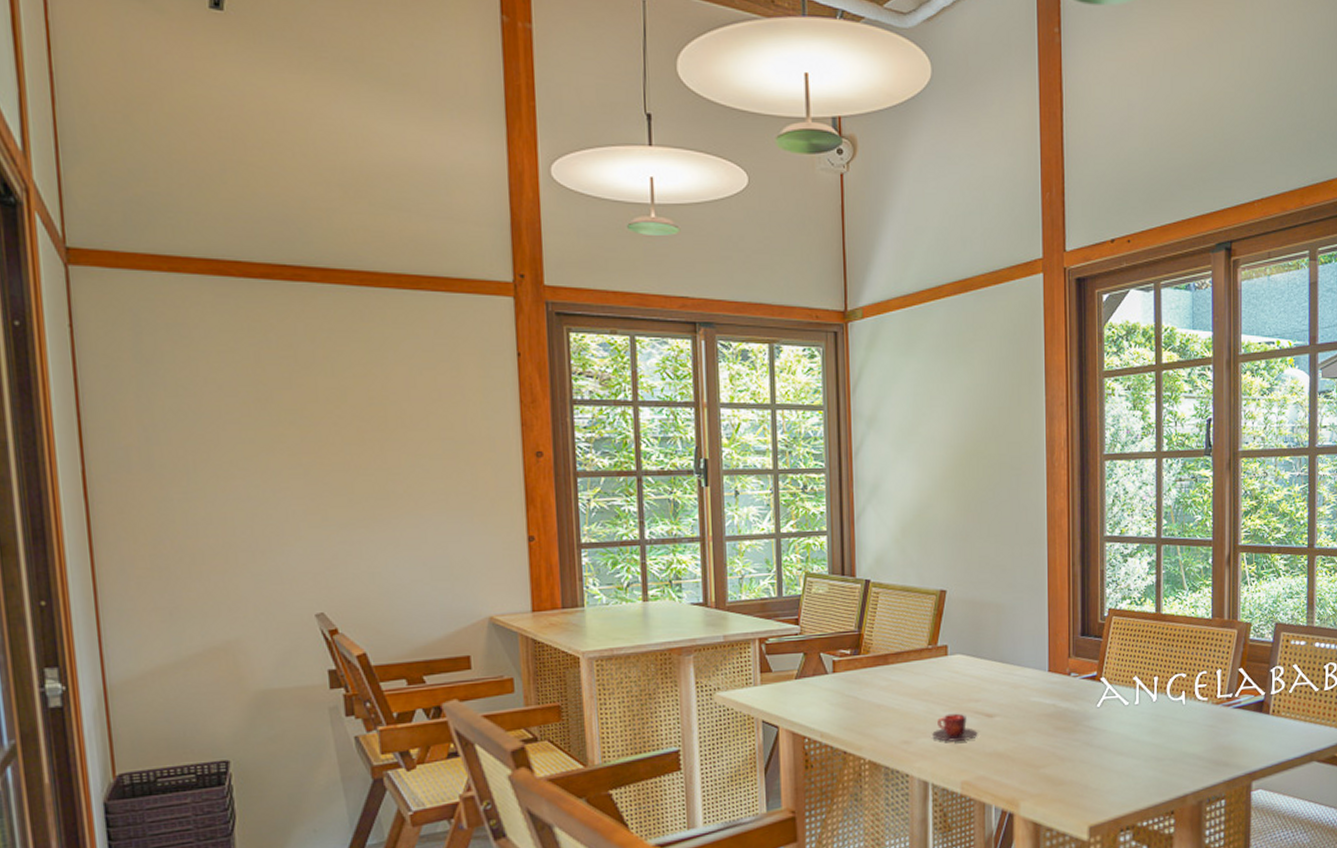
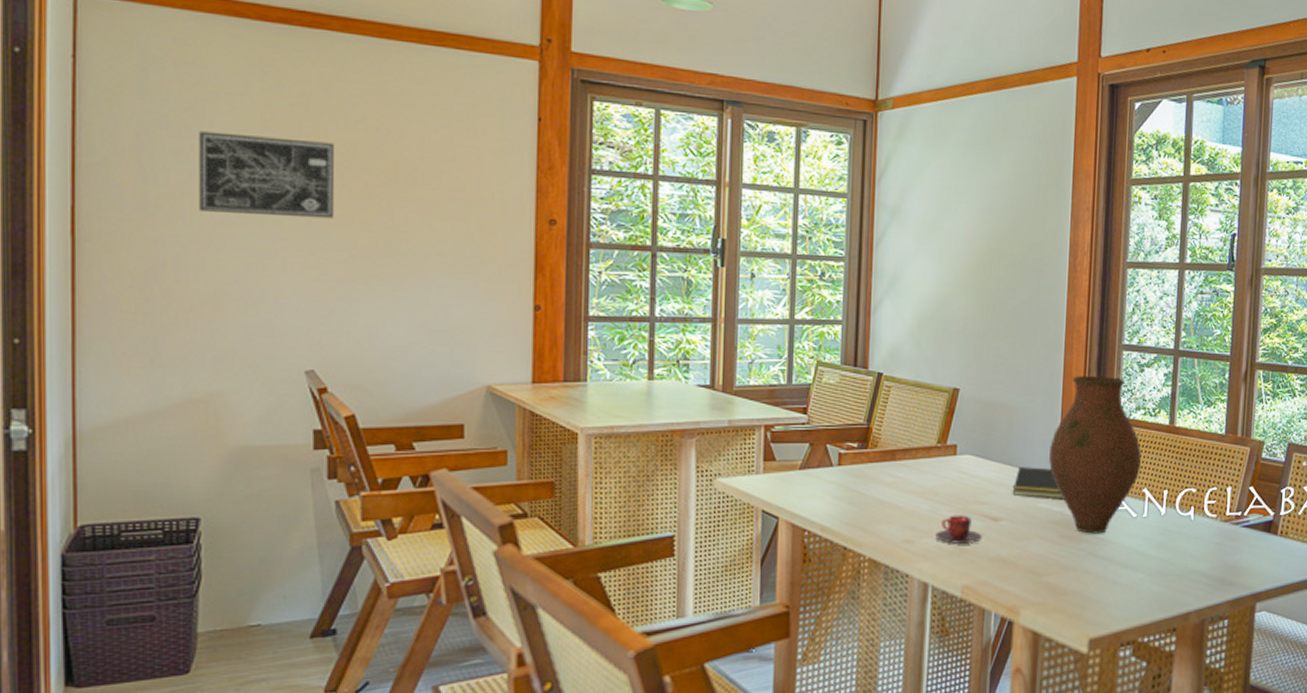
wall art: none [195,389,329,467] -> present [199,131,334,219]
notepad: none [1004,662,1056,692] -> present [1012,467,1064,499]
vase: none [1038,569,1129,725] -> present [1048,376,1141,534]

